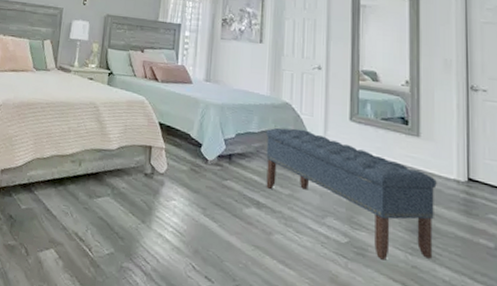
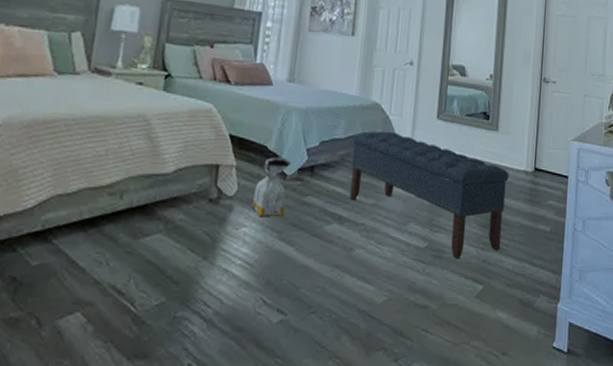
bag: none [179,143,211,195] -> present [251,156,291,217]

